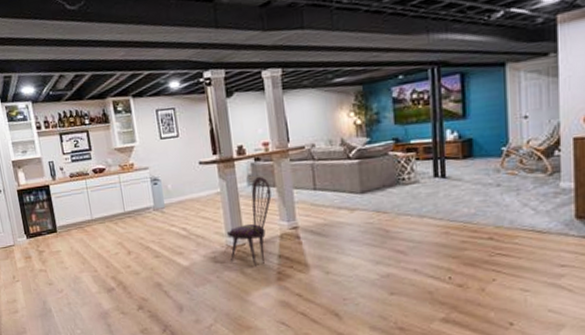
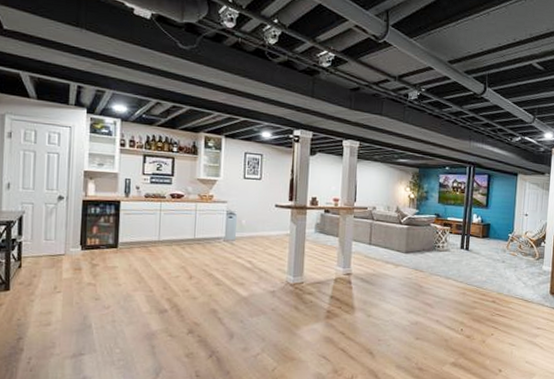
dining chair: present [226,176,272,267] -> none [288,225,334,304]

